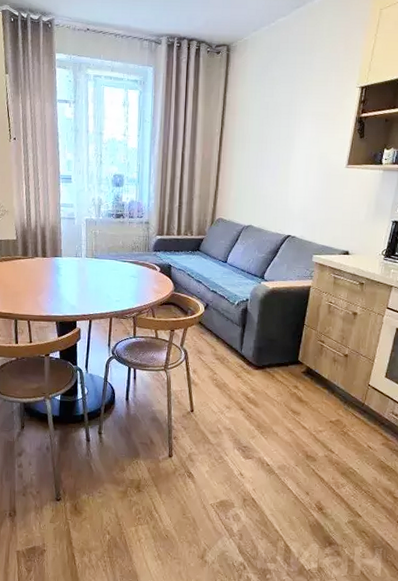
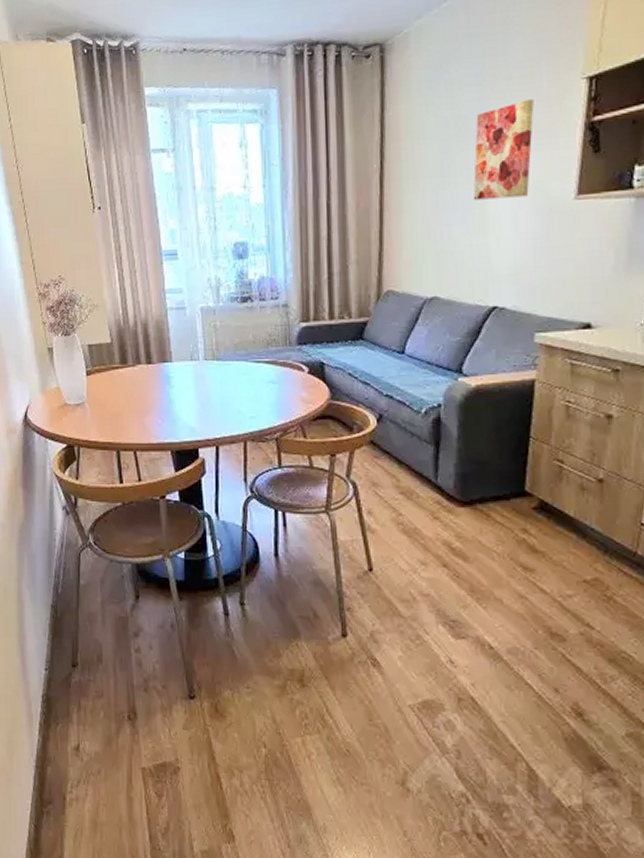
wall art: none [281,97,325,163] -> present [473,99,534,200]

